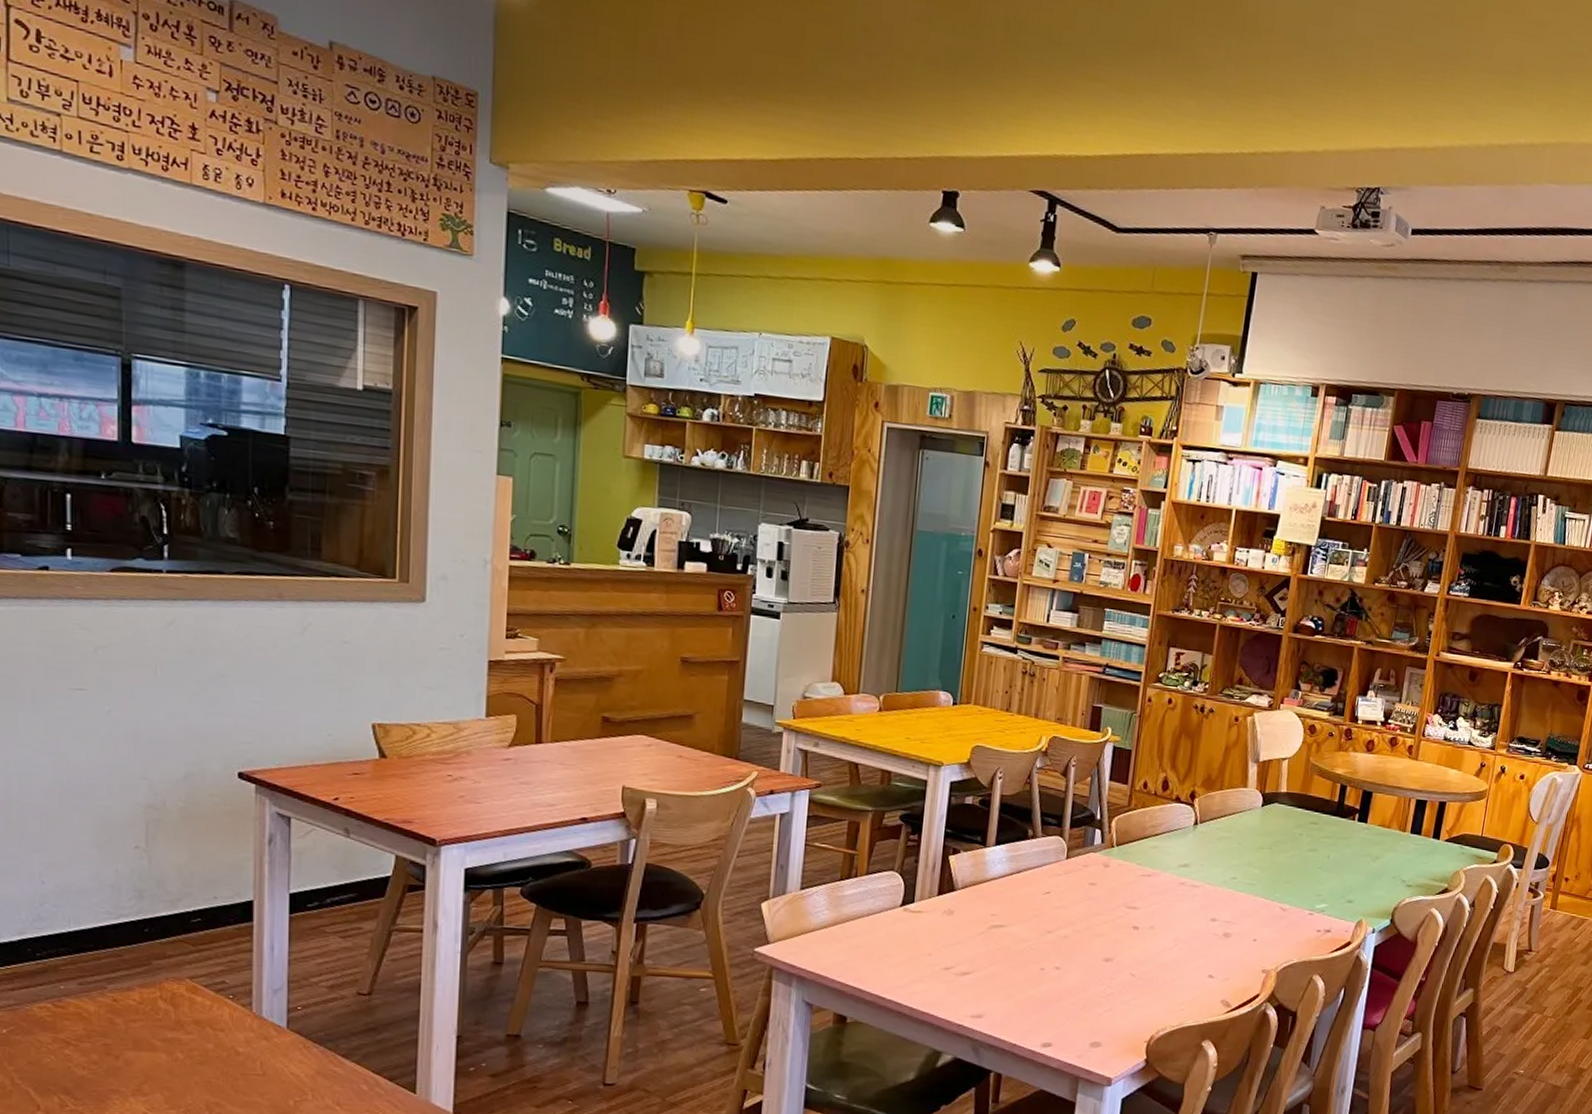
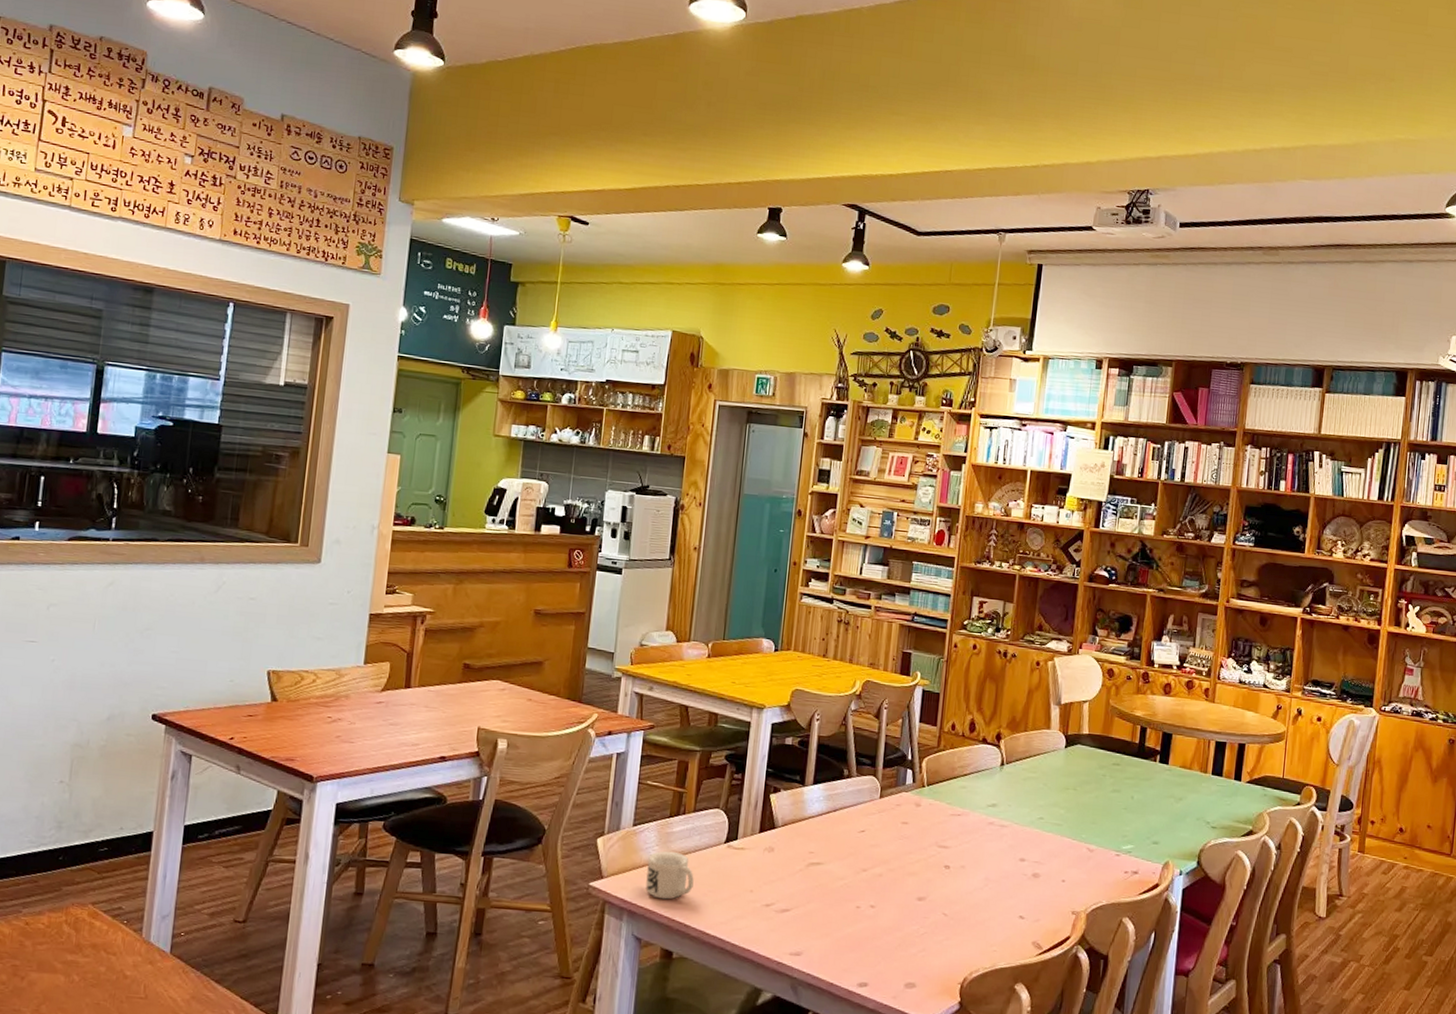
mug: none [816,915,868,965] -> present [645,851,694,900]

